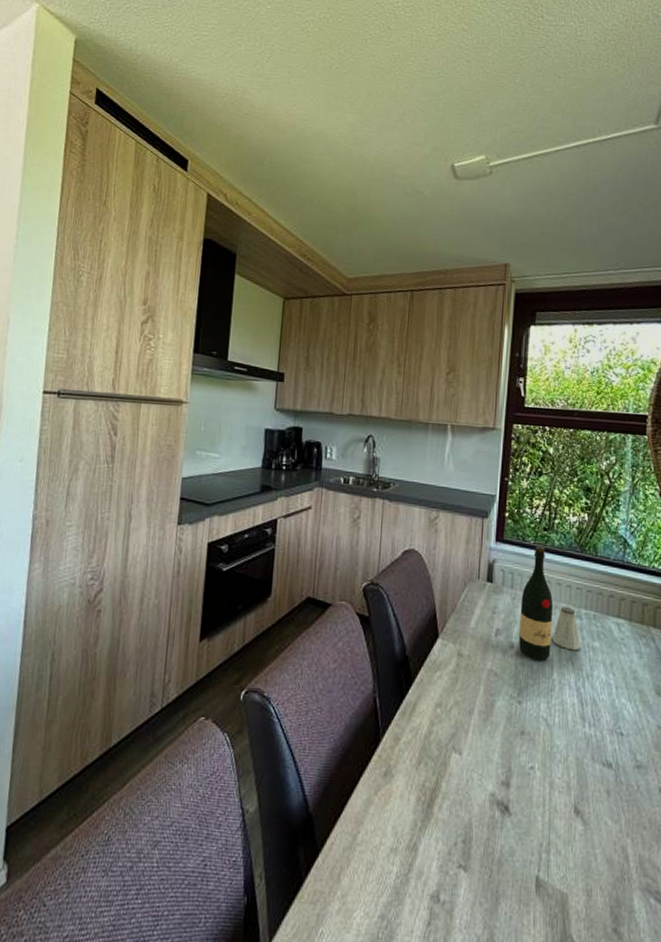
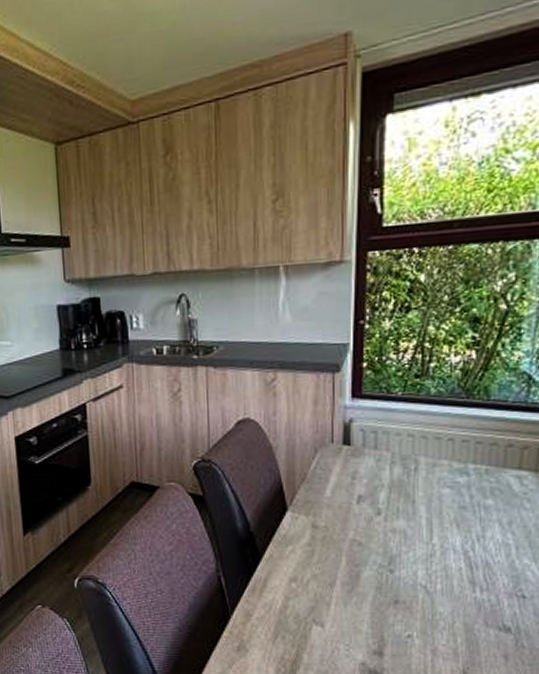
wine bottle: present [519,546,554,661] -> none [388,396,431,526]
saltshaker: present [551,606,582,651] -> none [429,462,469,512]

